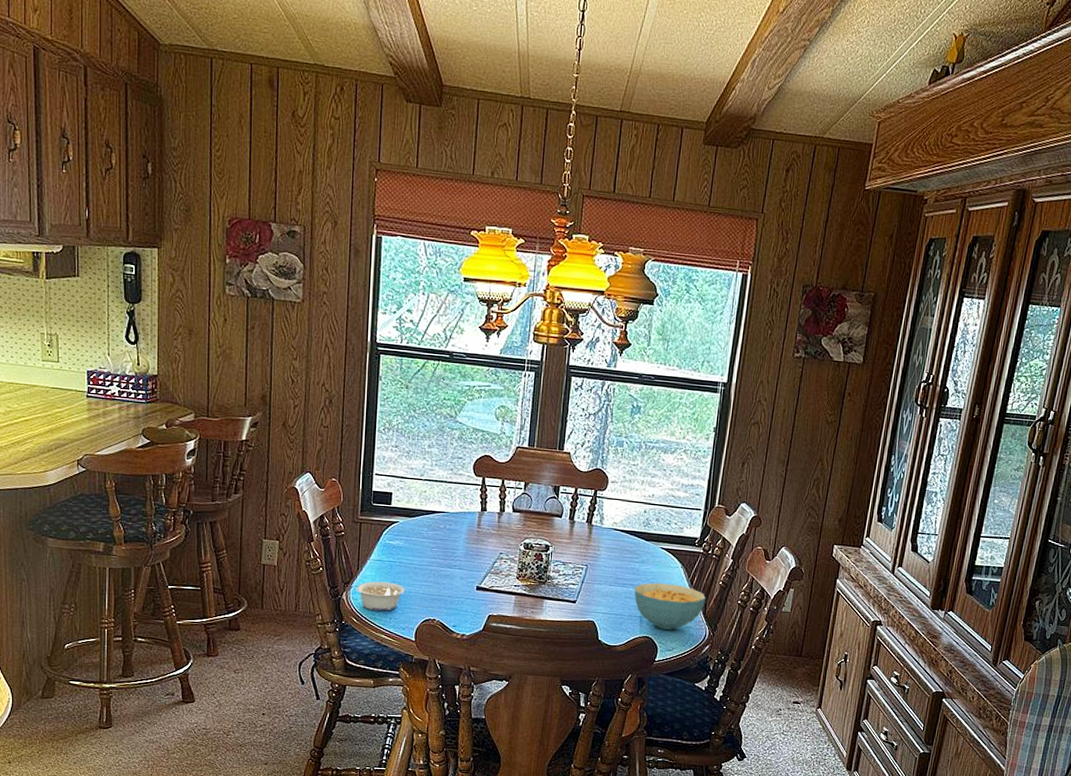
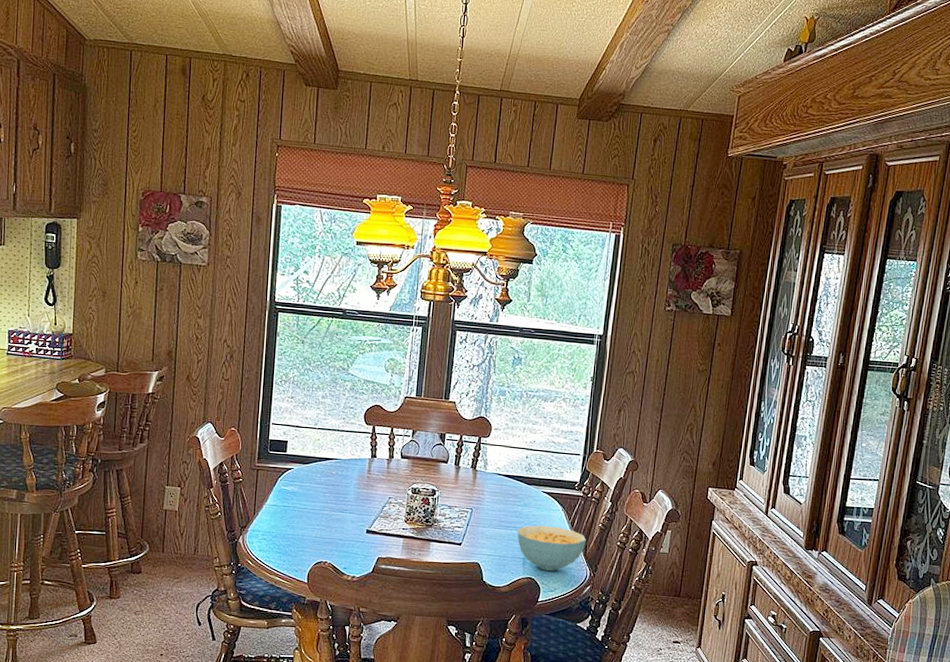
legume: present [354,581,405,612] -> none [250,525,298,555]

